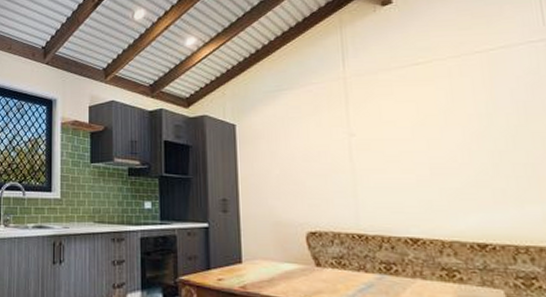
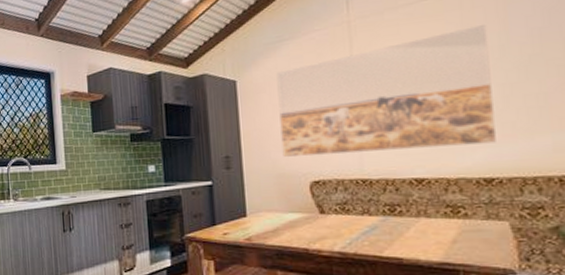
wall art: none [275,92,488,209] -> present [276,24,496,157]

